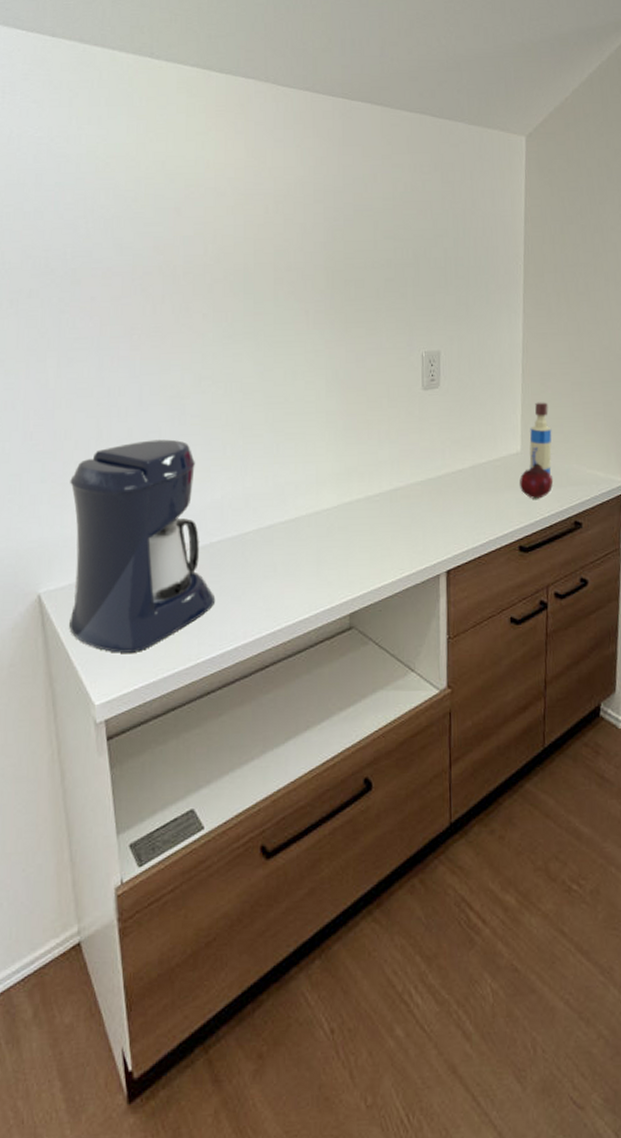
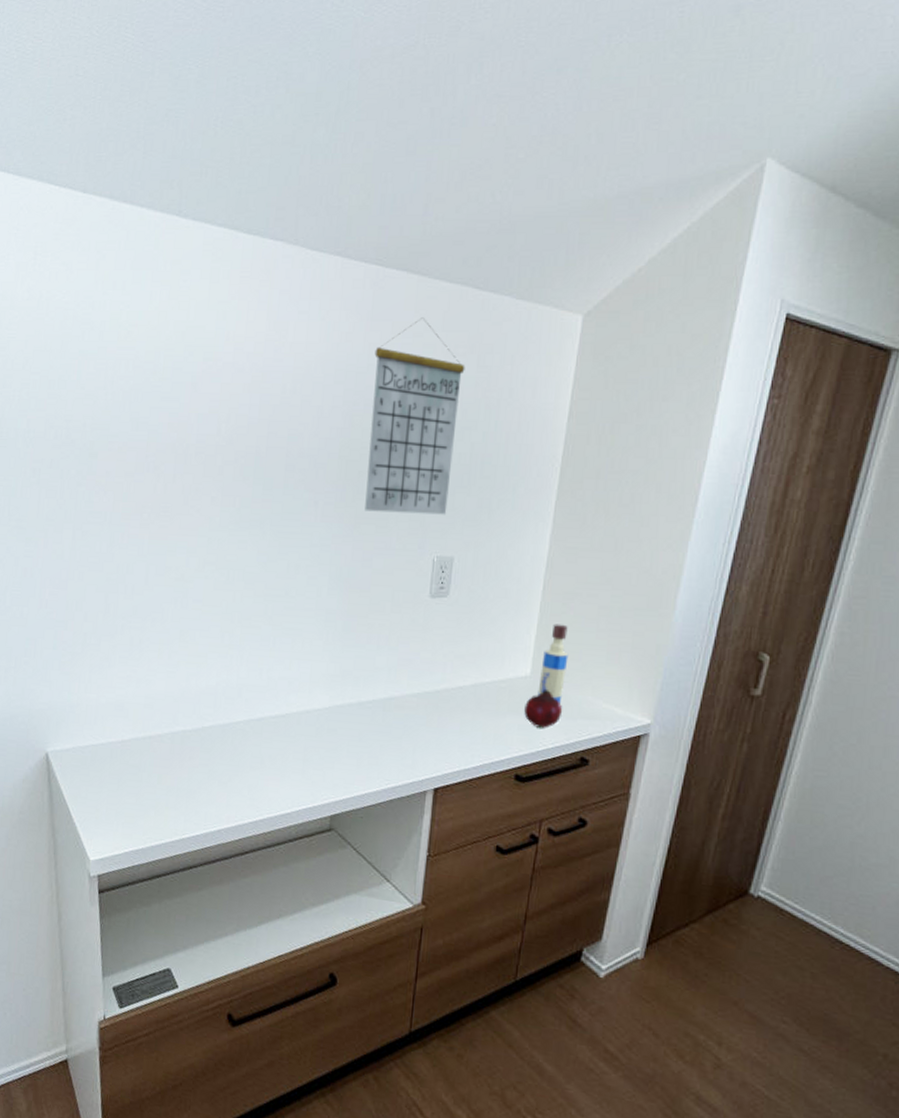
coffee maker: present [69,439,216,653] -> none [71,619,204,819]
calendar: none [349,142,432,316] -> present [365,317,465,515]

